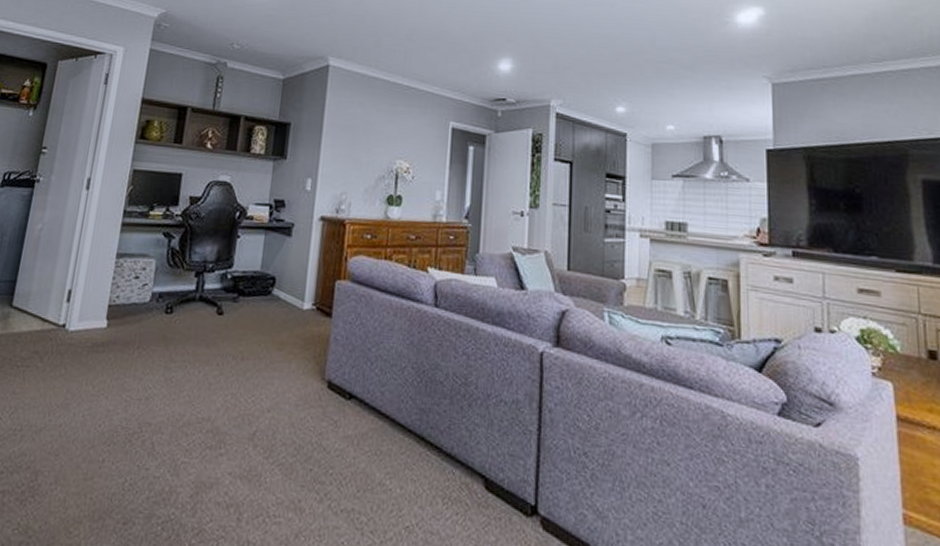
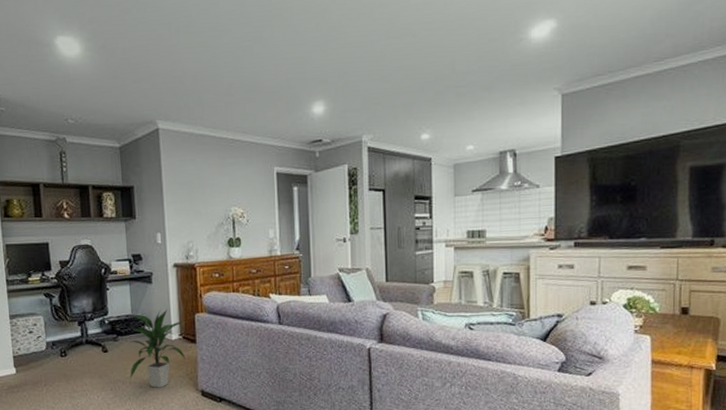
indoor plant: none [244,270,325,370] -> present [129,309,187,388]

